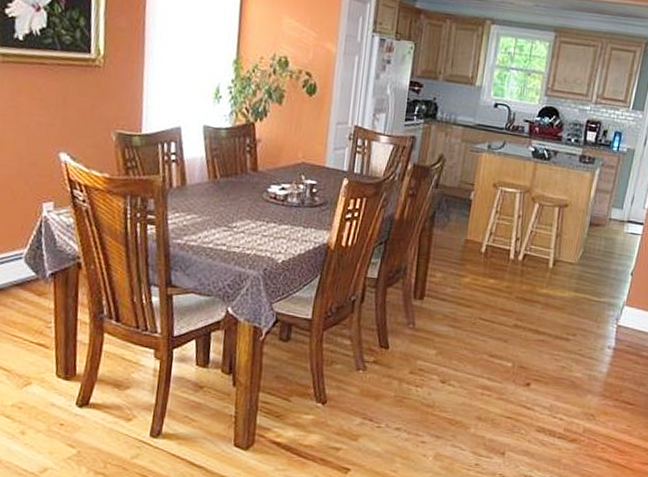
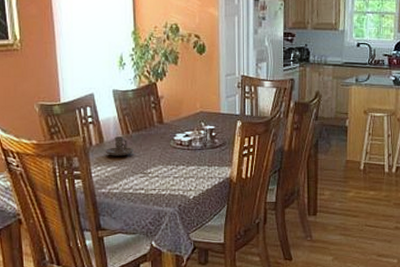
candle holder: none [186,180,220,204] -> present [105,136,133,156]

